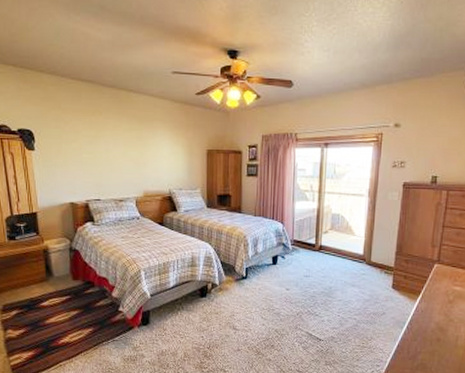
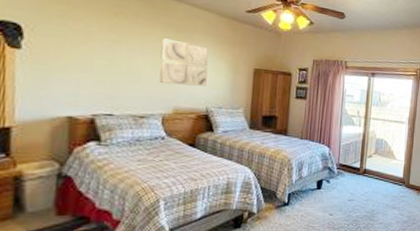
wall art: none [129,129,167,171] -> present [159,38,209,87]

